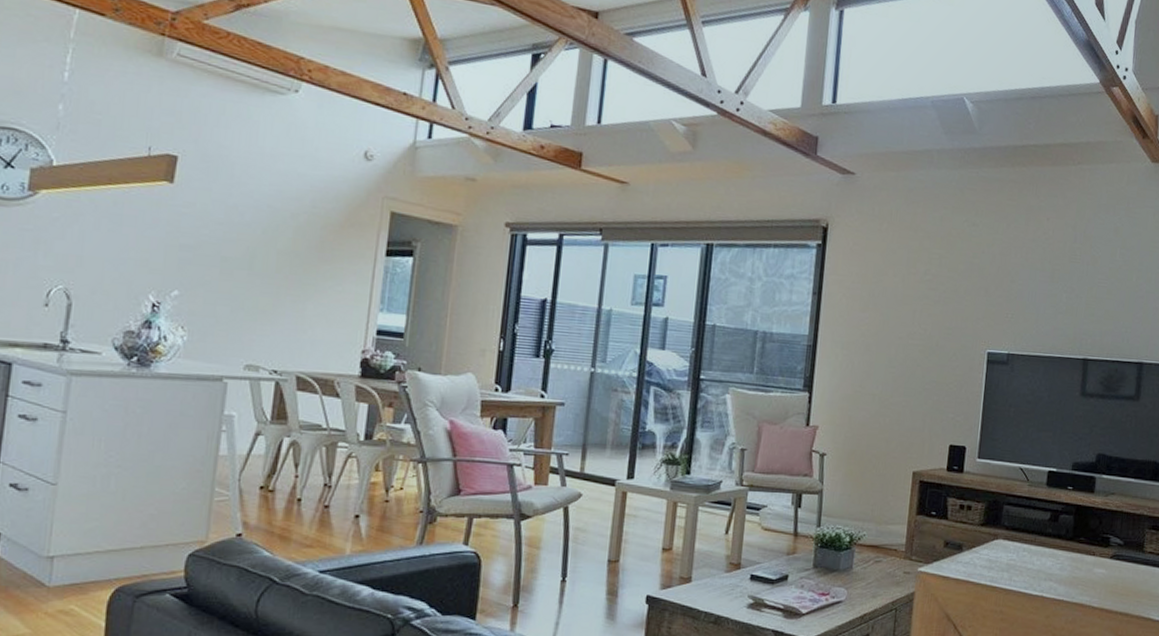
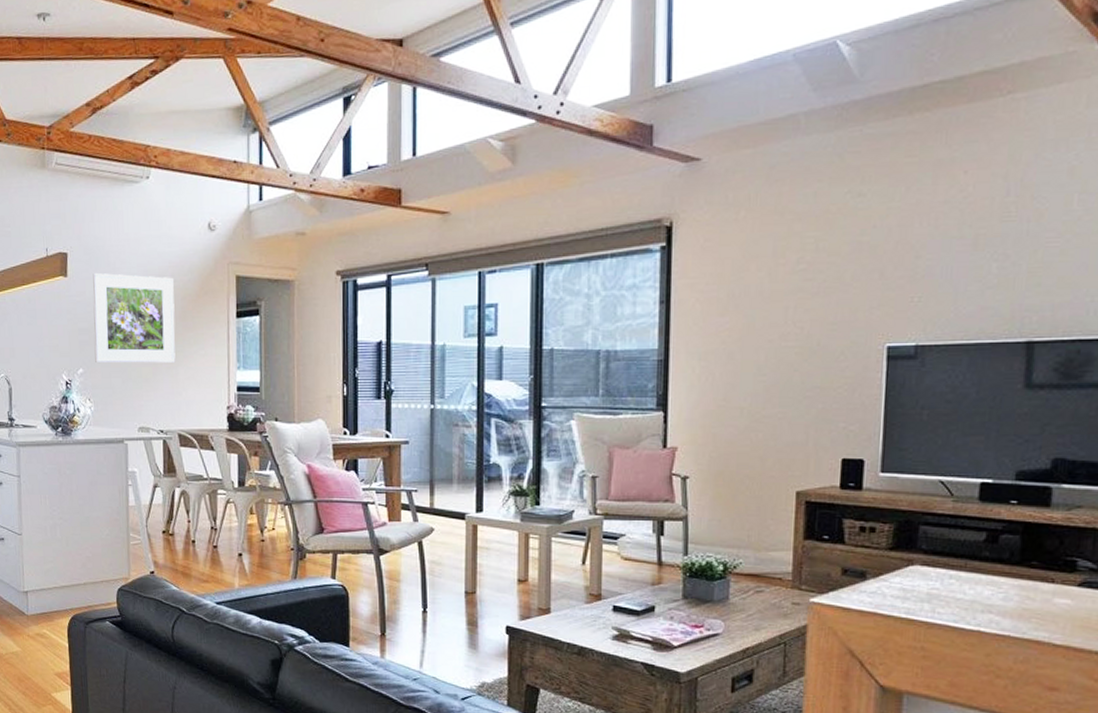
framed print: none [197,183,314,296] -> present [93,272,176,363]

